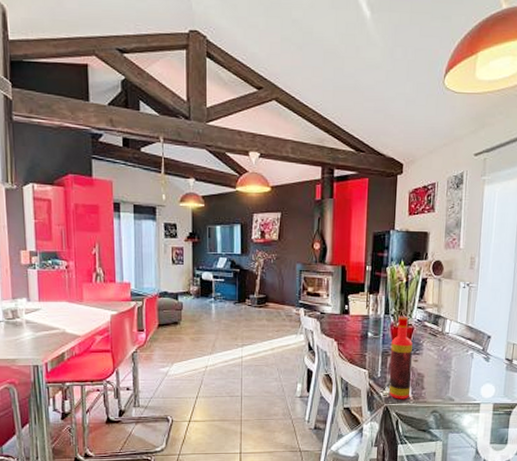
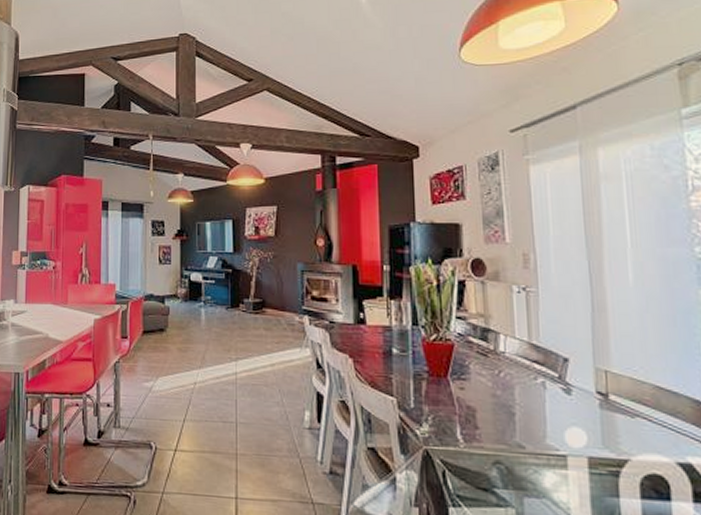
bottle: present [388,316,413,399] -> none [424,327,459,442]

